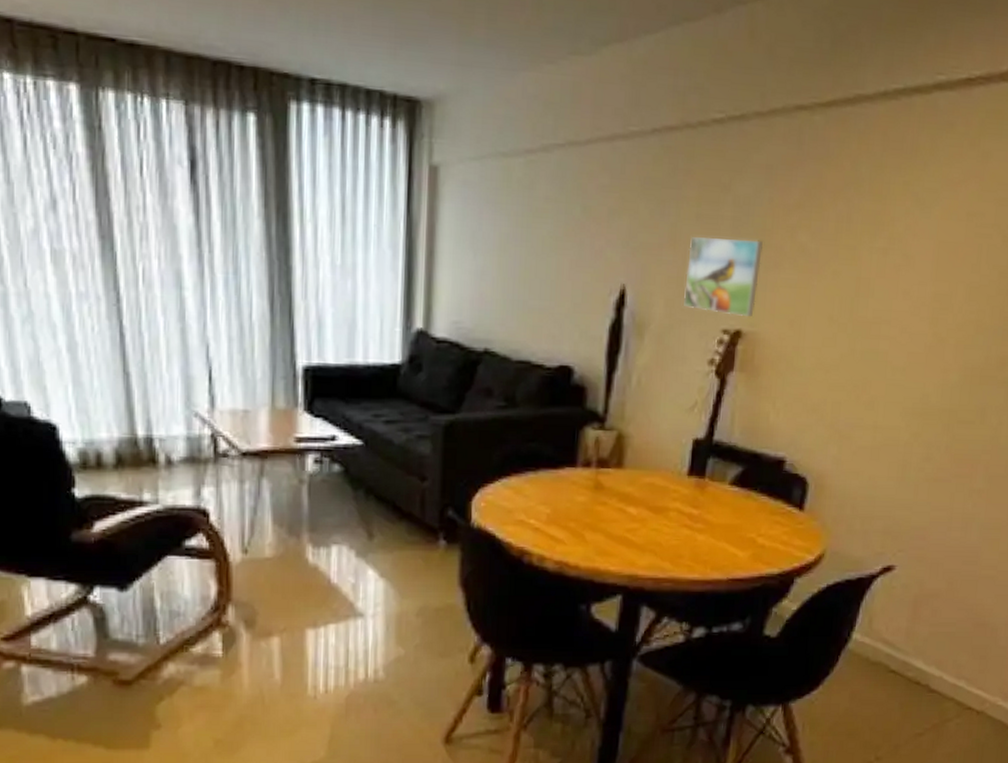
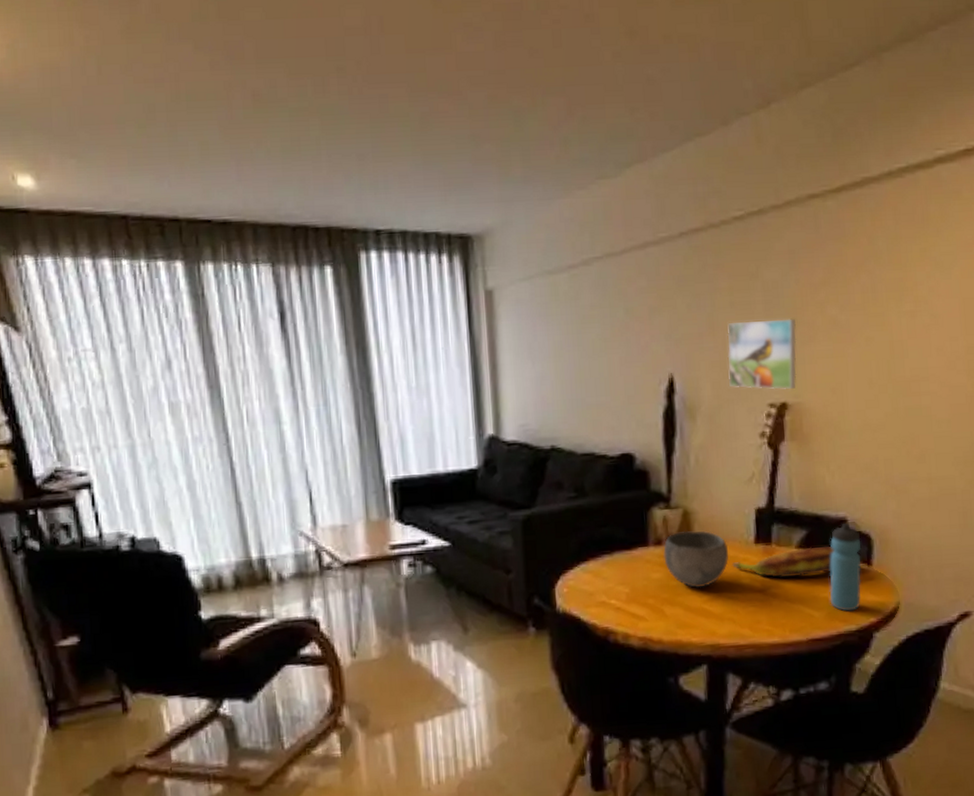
bowl: none [591,454,660,516] -> present [663,530,729,589]
banana: none [661,485,768,515] -> present [732,546,835,579]
water bottle: none [756,464,797,554] -> present [829,523,862,611]

